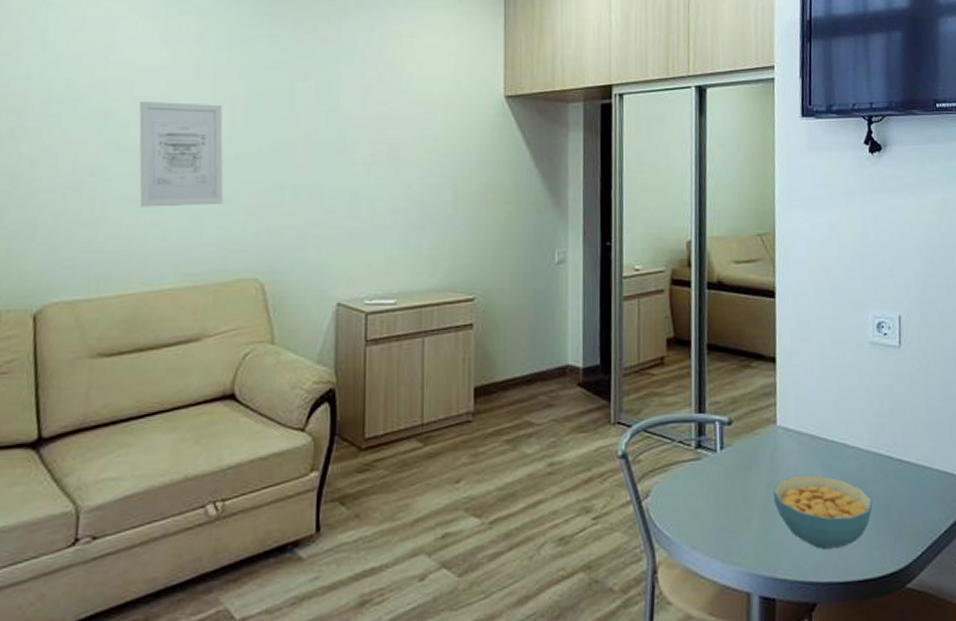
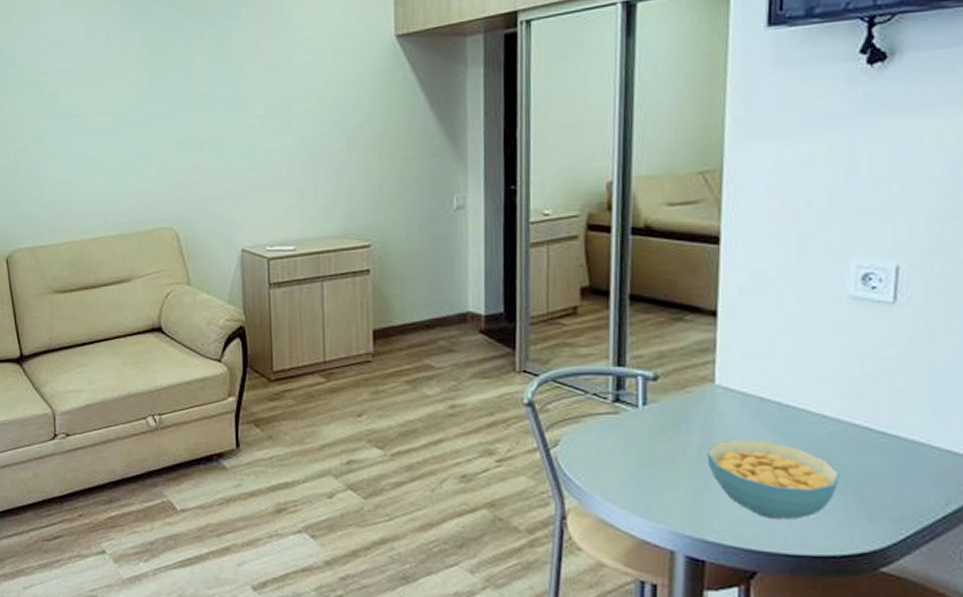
wall art: present [139,100,224,207] -> none [64,69,139,167]

